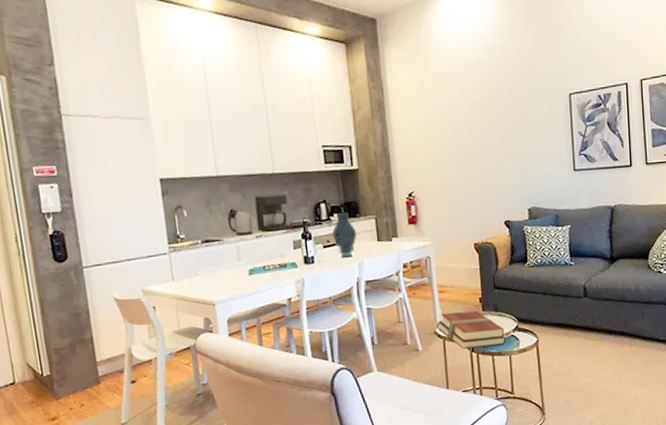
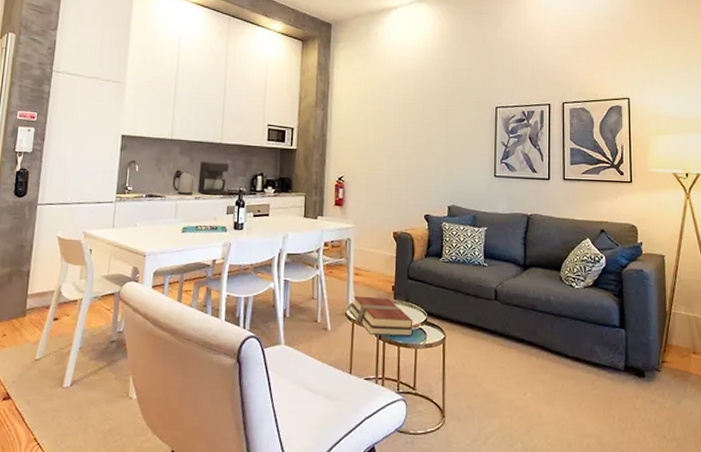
vase: present [331,212,357,258] -> none [263,187,286,229]

